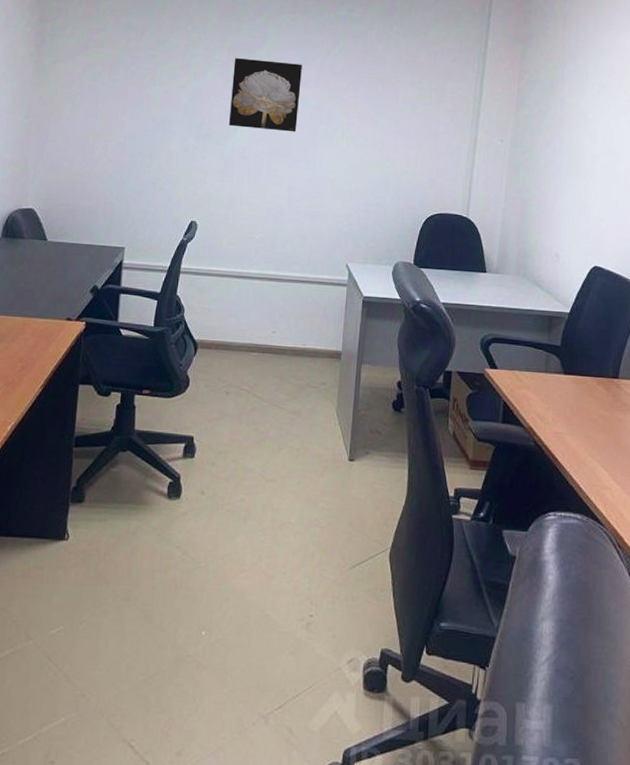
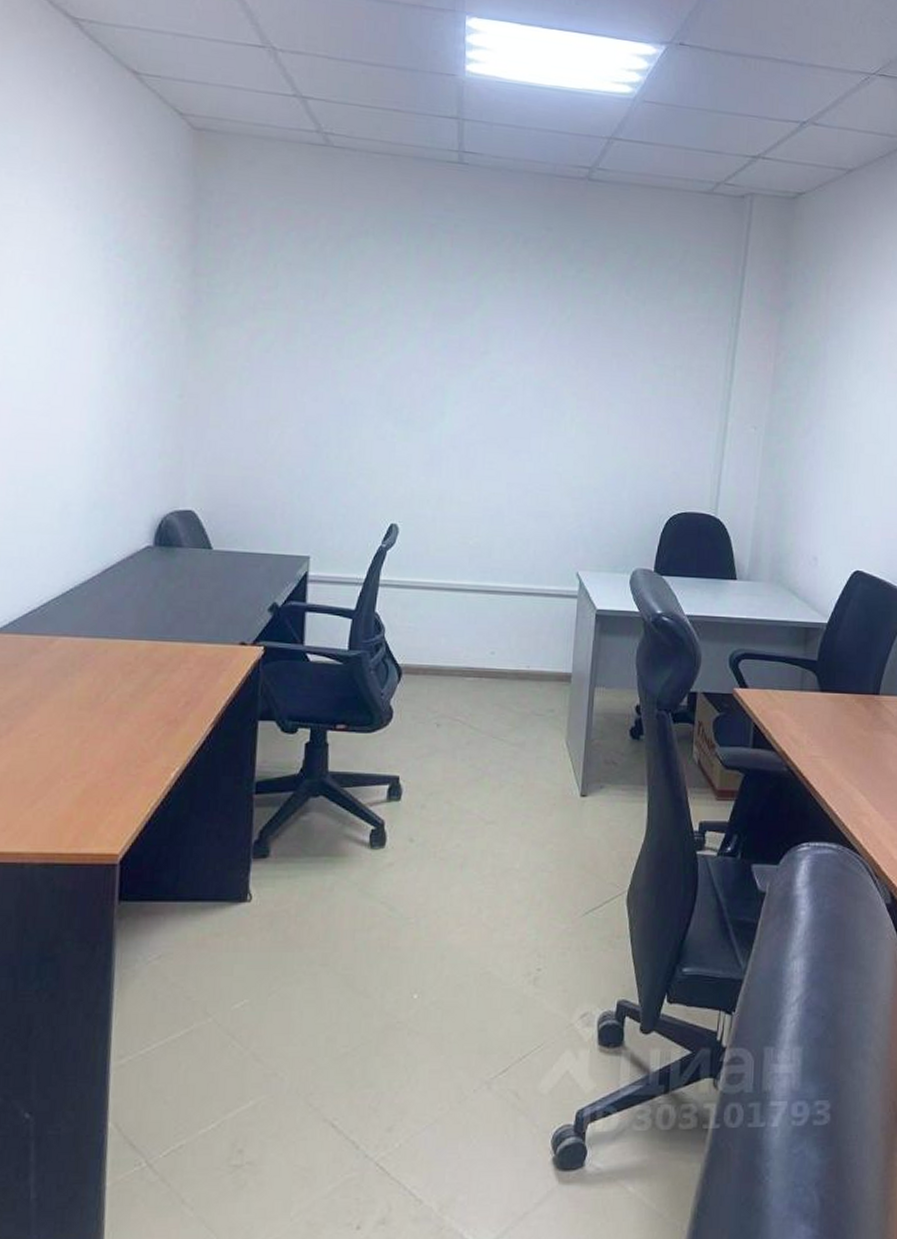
wall art: present [228,58,302,132] -> none [434,326,523,417]

